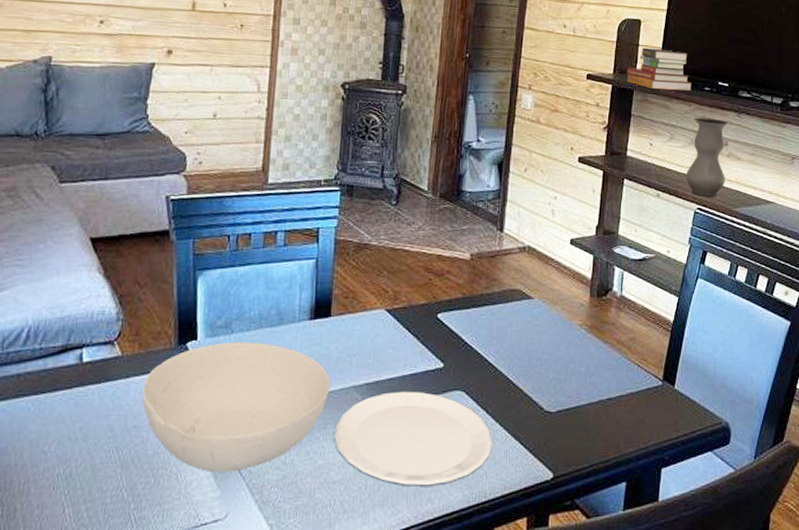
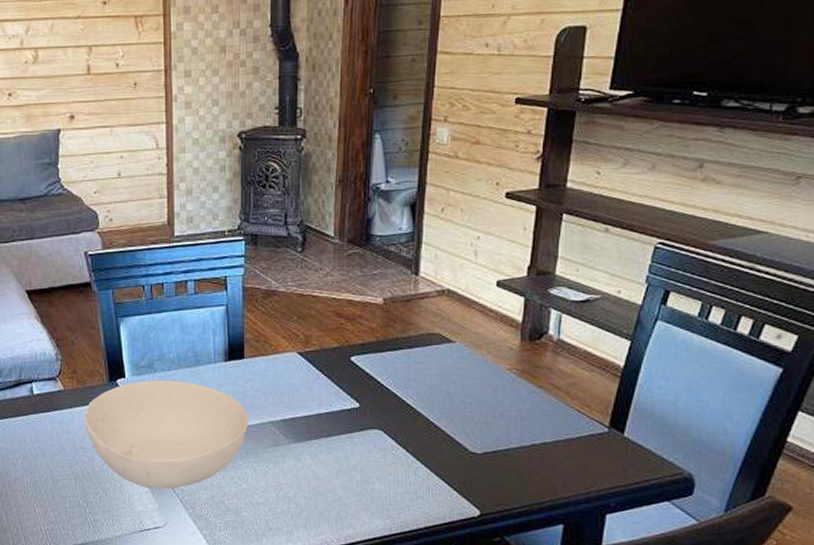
plate: present [334,391,492,487] -> none [256,427,413,514]
books: present [626,47,692,92] -> none [566,58,656,109]
vase: present [686,117,729,197] -> none [644,136,706,229]

